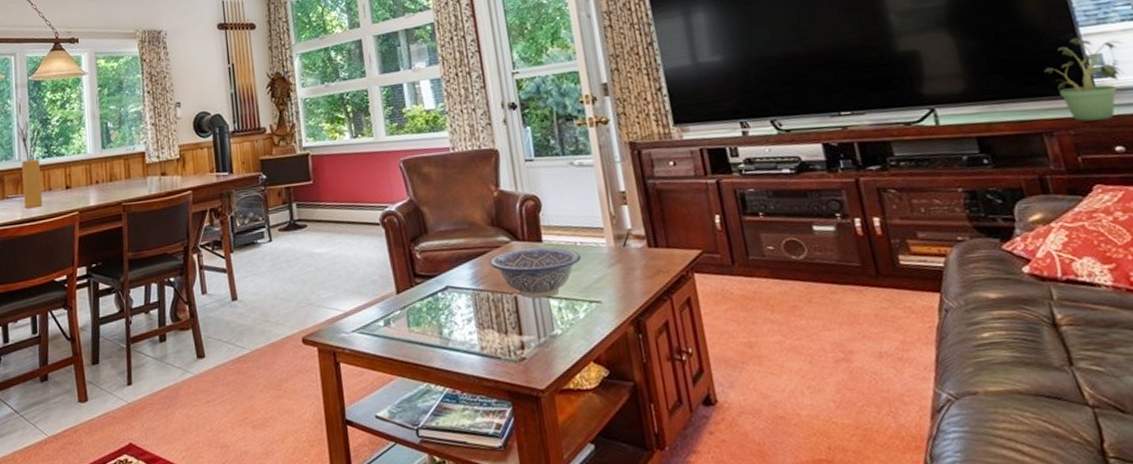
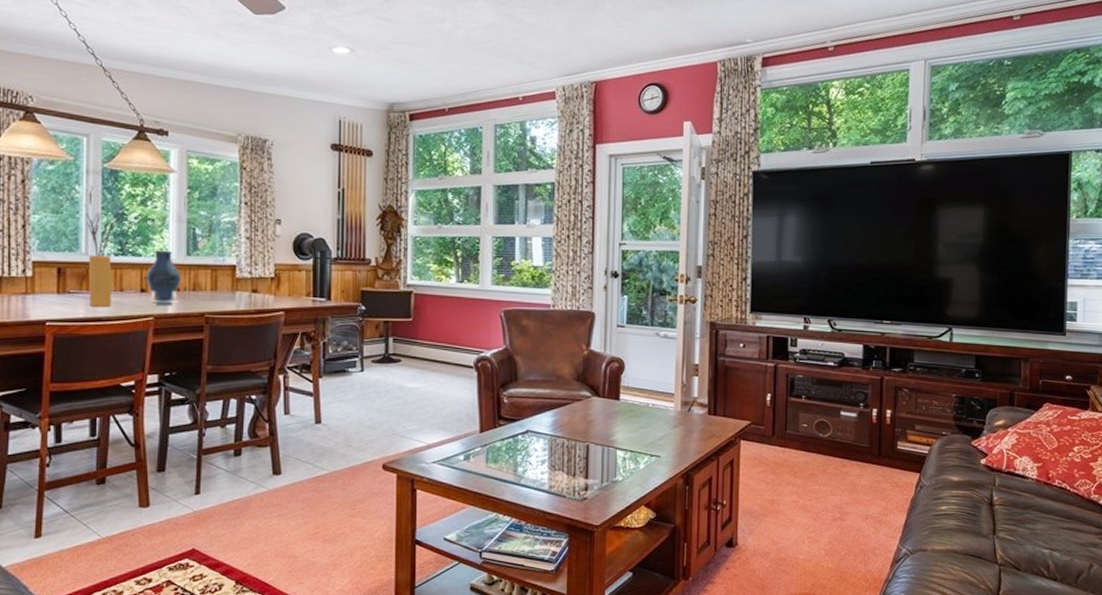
vase: none [69,147,100,201] -> present [146,250,182,306]
decorative bowl: present [489,247,581,299] -> none [570,405,650,449]
potted plant: present [1044,37,1124,122] -> none [1035,286,1094,355]

